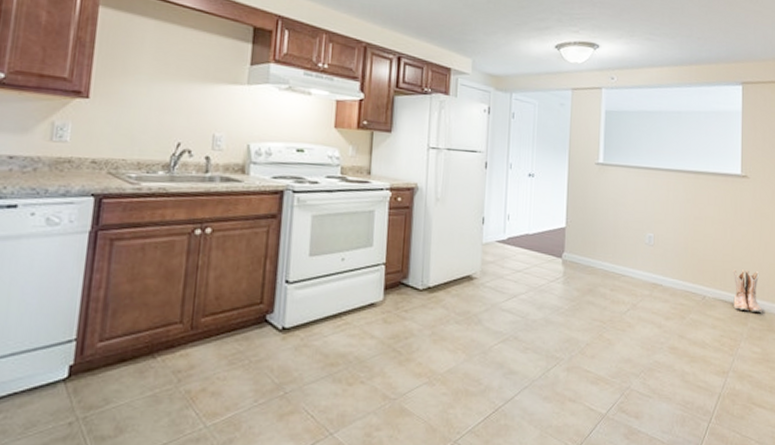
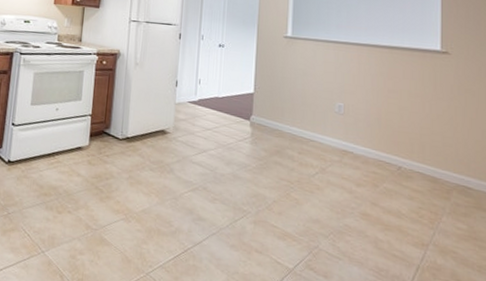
boots: present [733,269,762,312] -> none [432,143,467,189]

